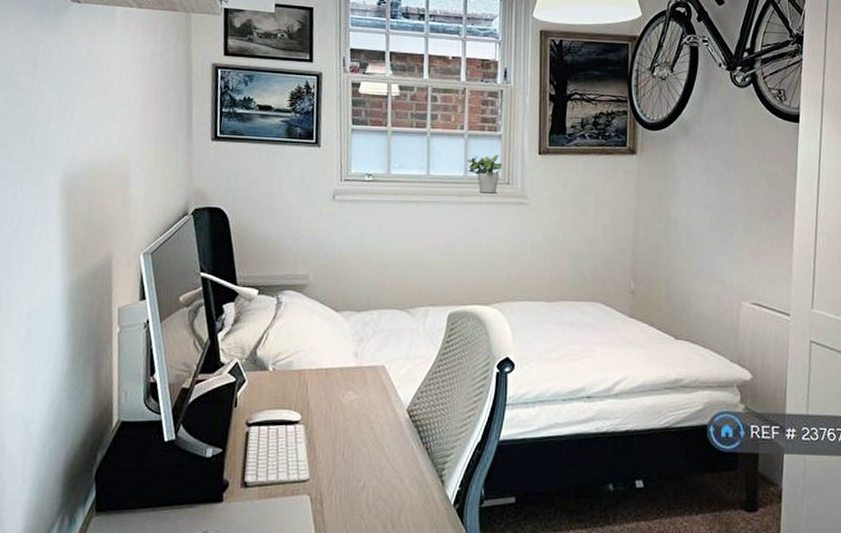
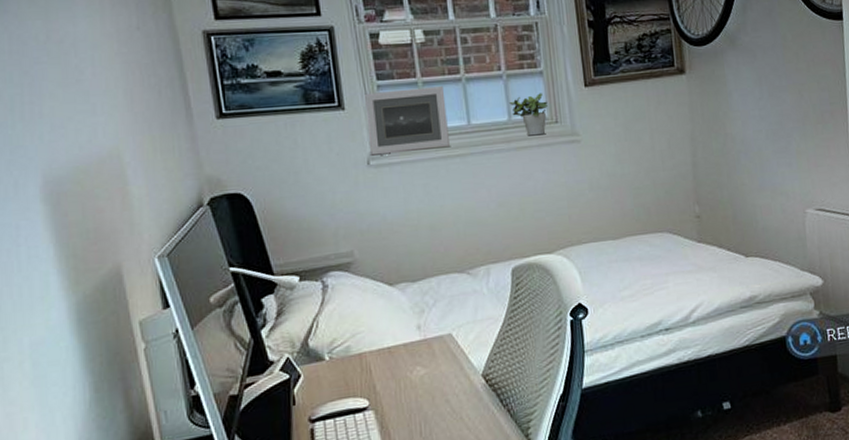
picture frame: none [337,135,410,193] -> present [365,86,450,156]

